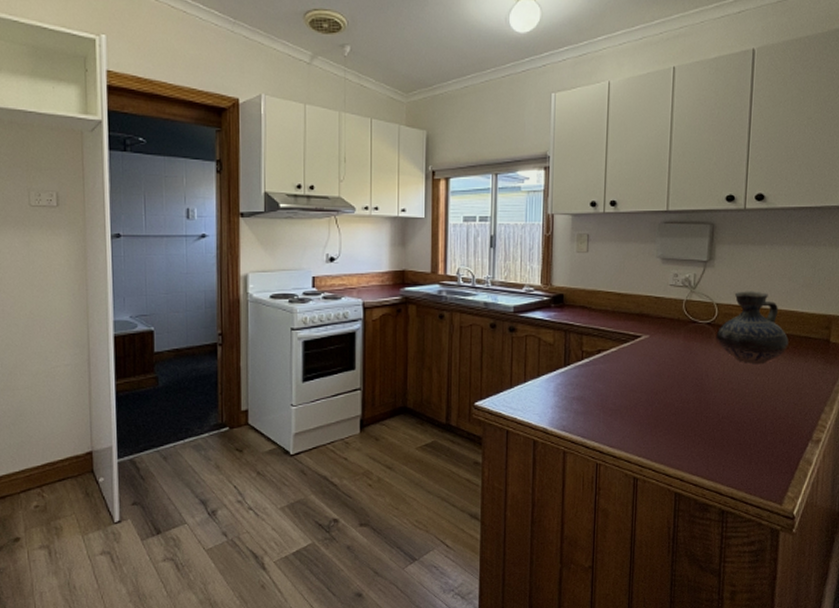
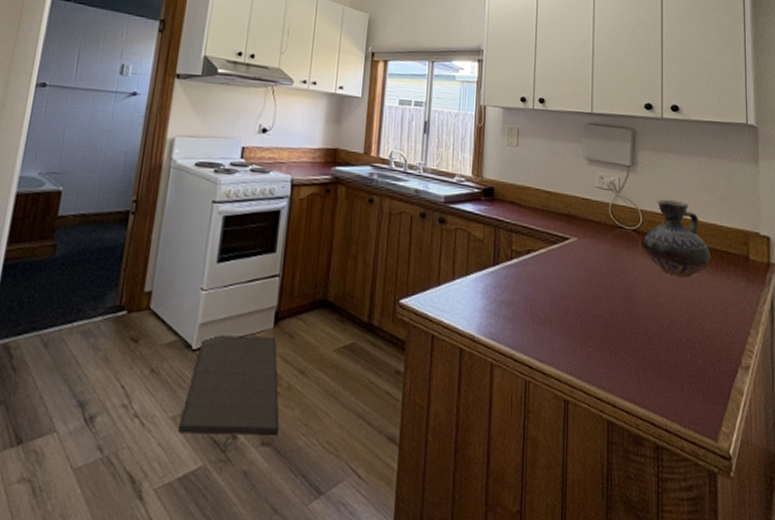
doormat: none [288,441,374,520] -> present [179,335,280,435]

